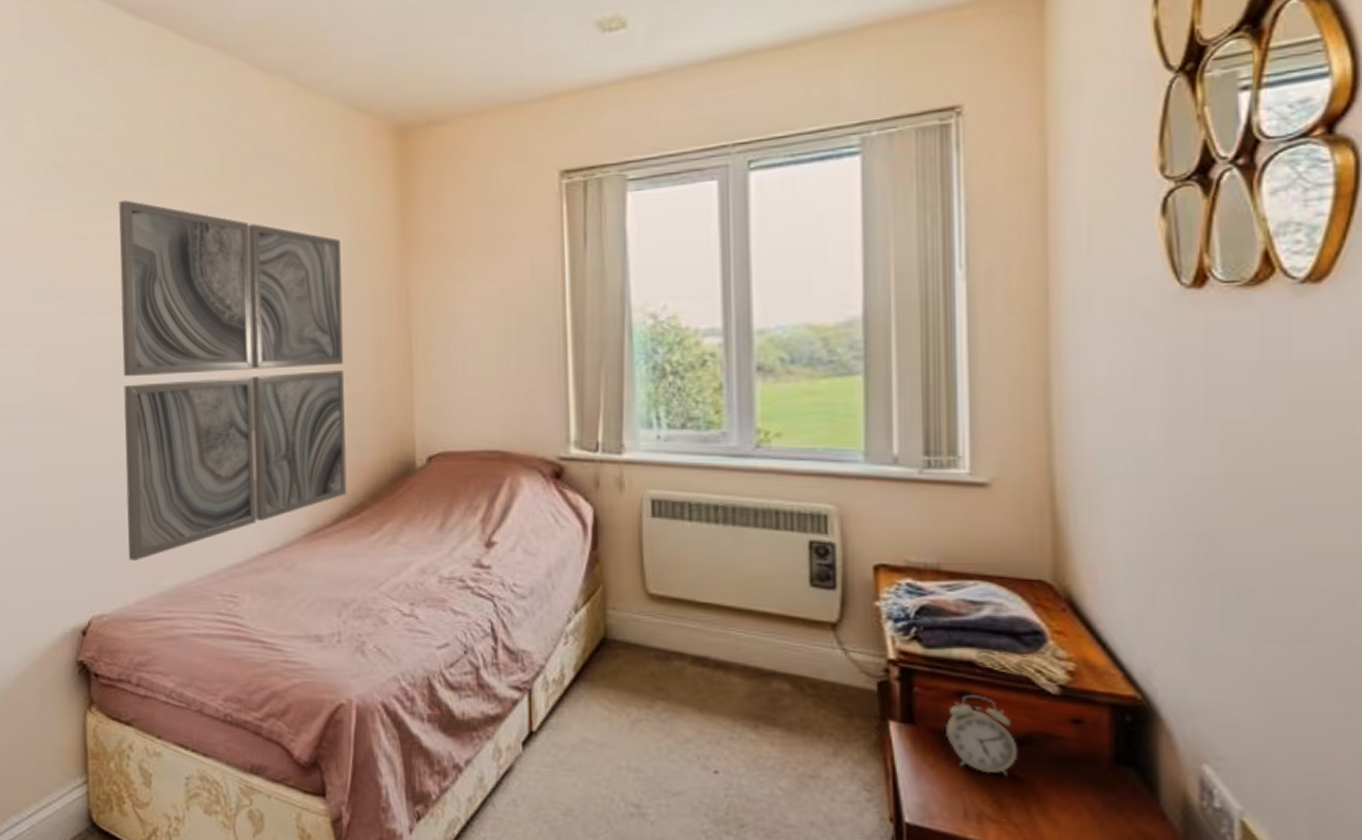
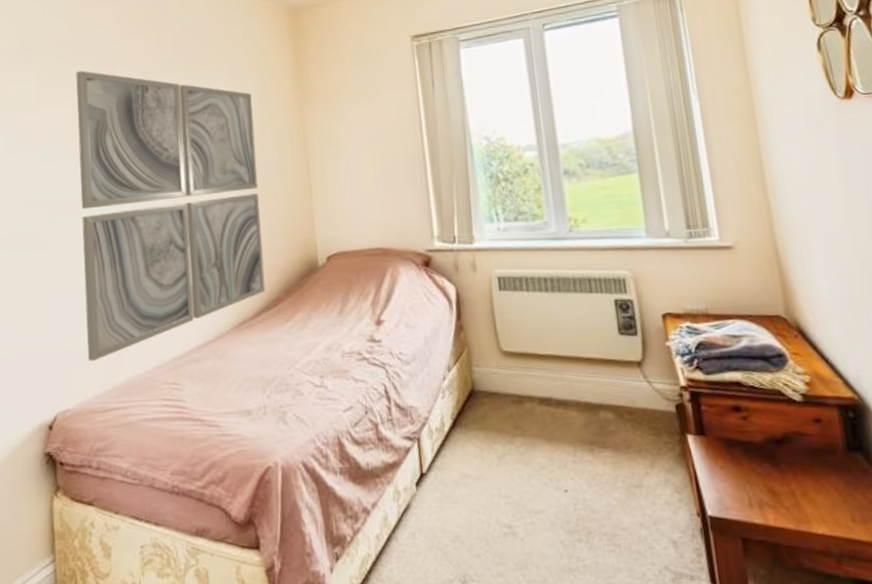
alarm clock: present [944,695,1018,777] -> none [726,408,781,470]

